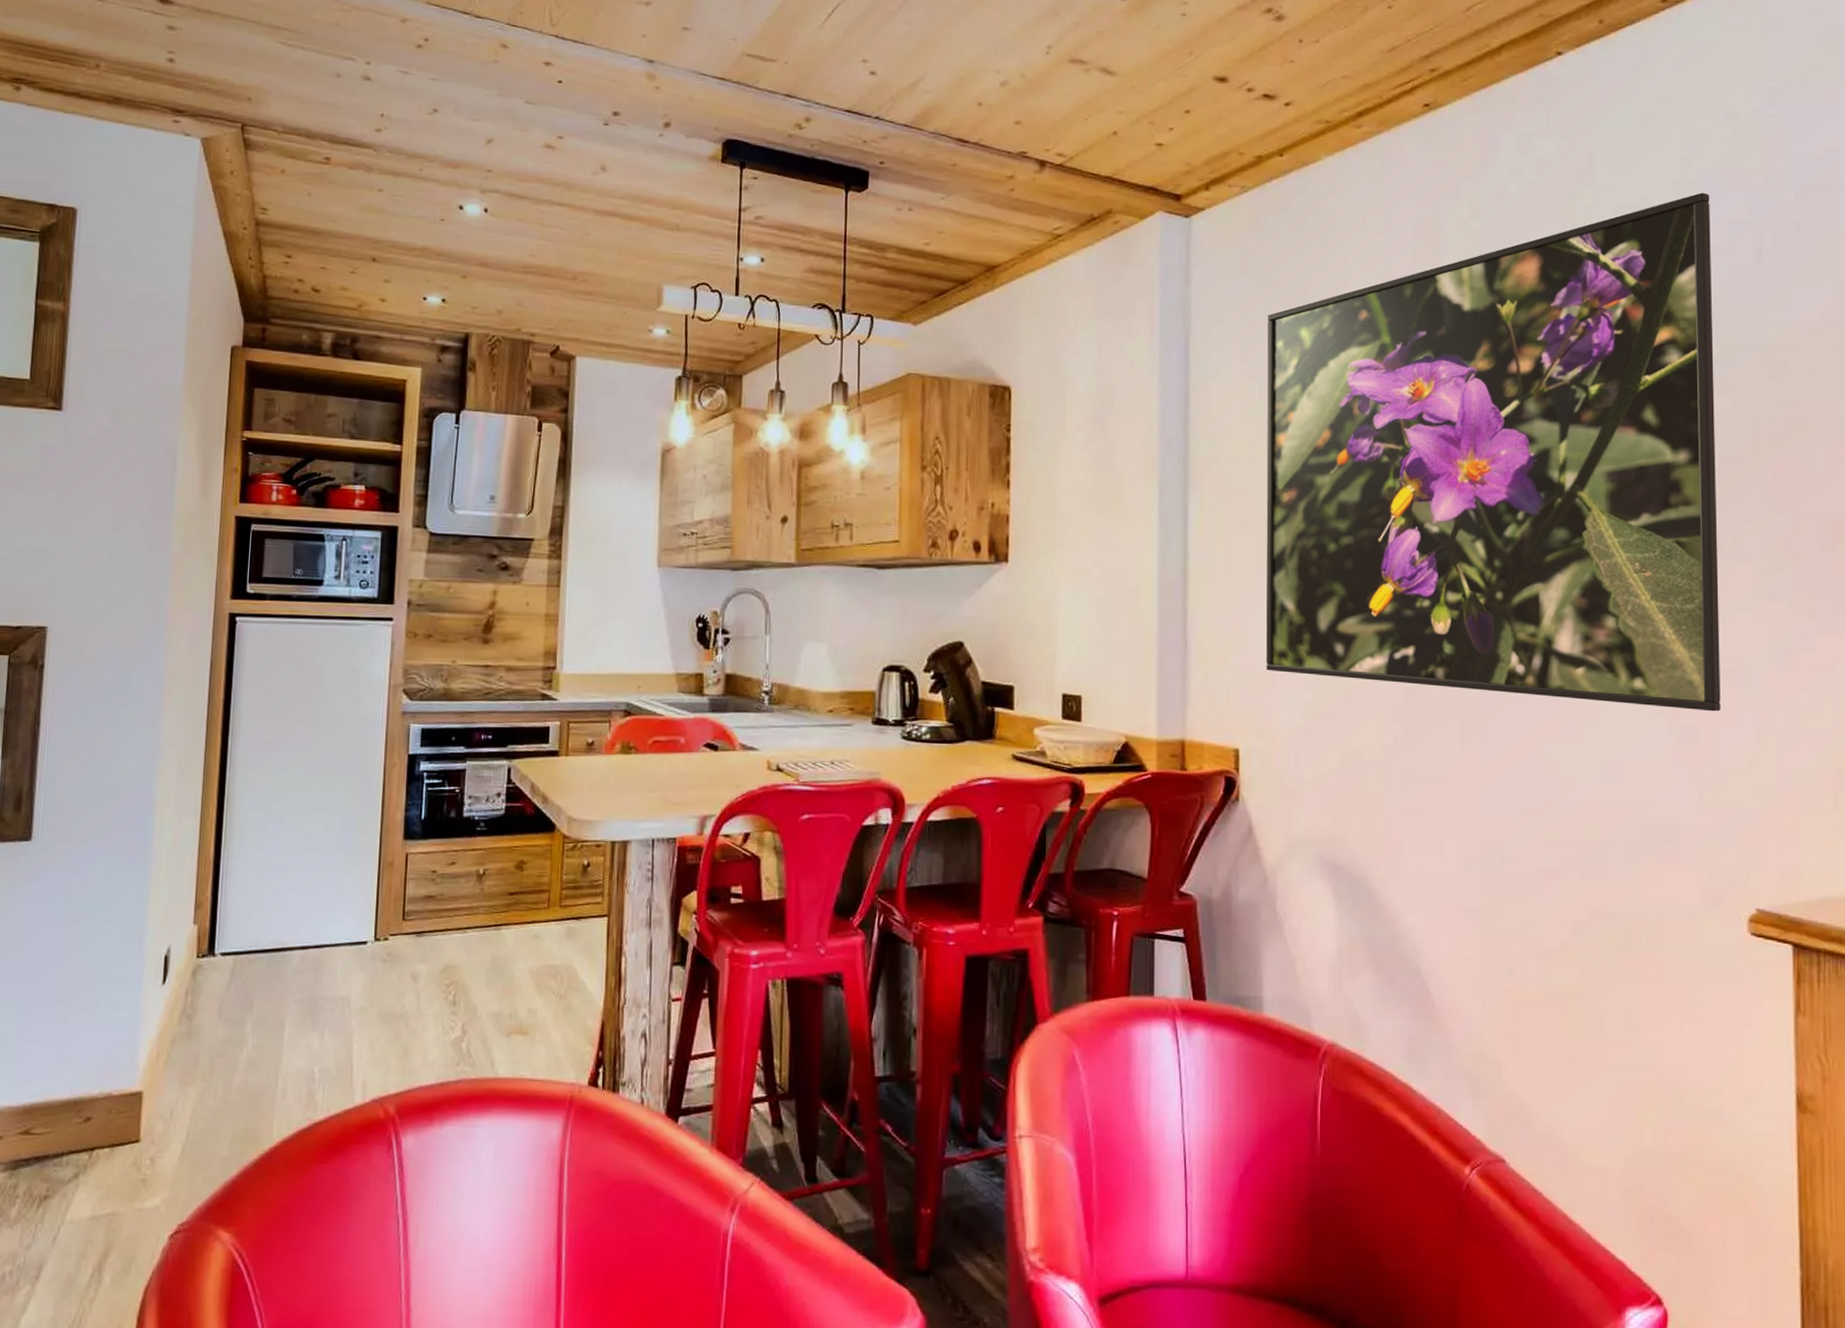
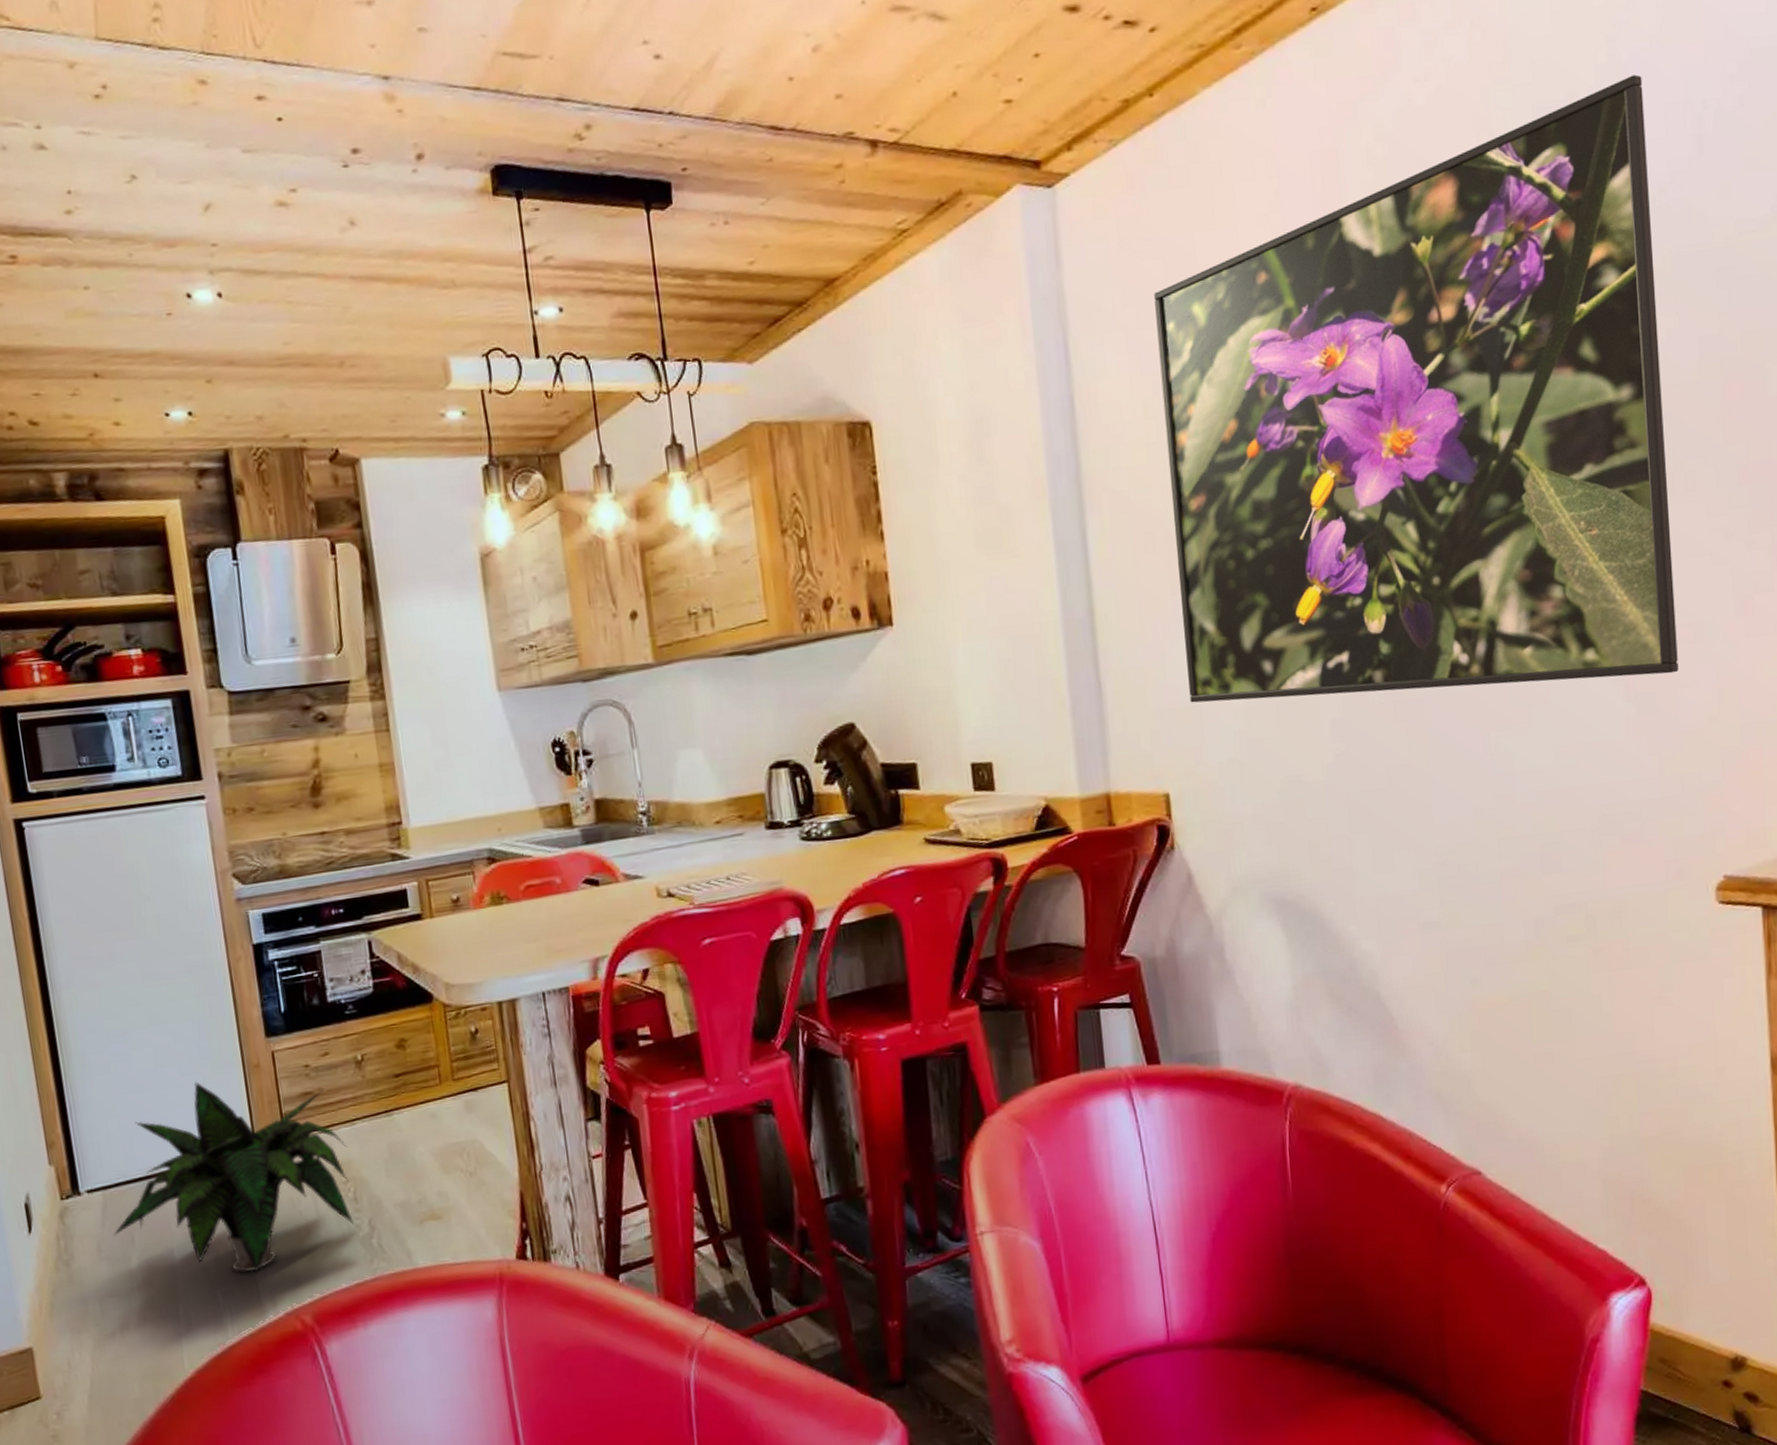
potted plant: none [235,869,456,1056] -> present [113,1081,354,1273]

